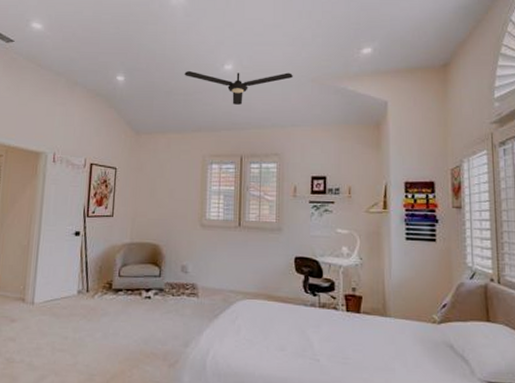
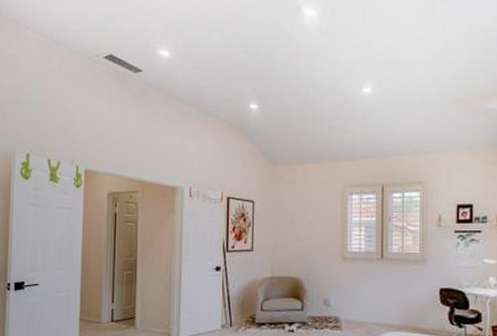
ceiling fan: present [184,70,293,105] -> none [320,93,437,130]

